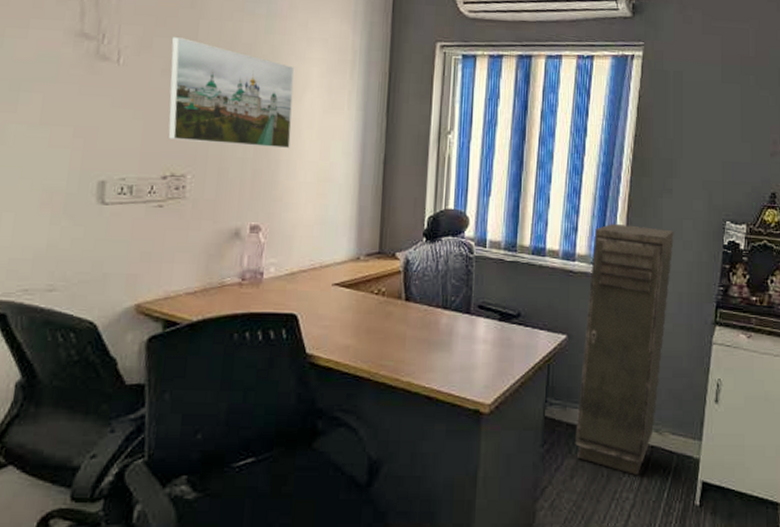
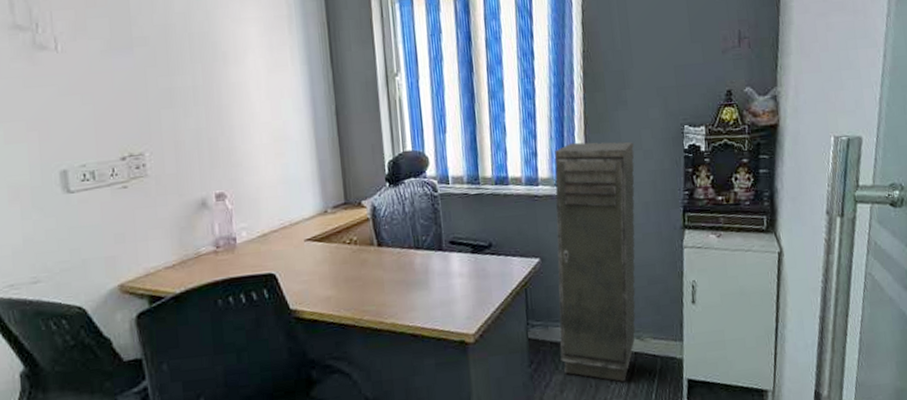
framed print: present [168,36,295,149] -> none [104,15,241,120]

